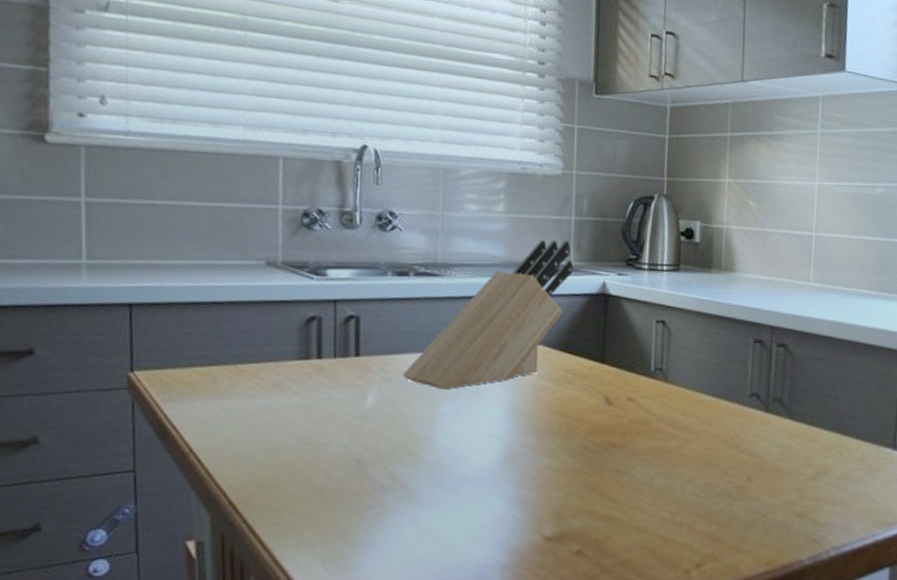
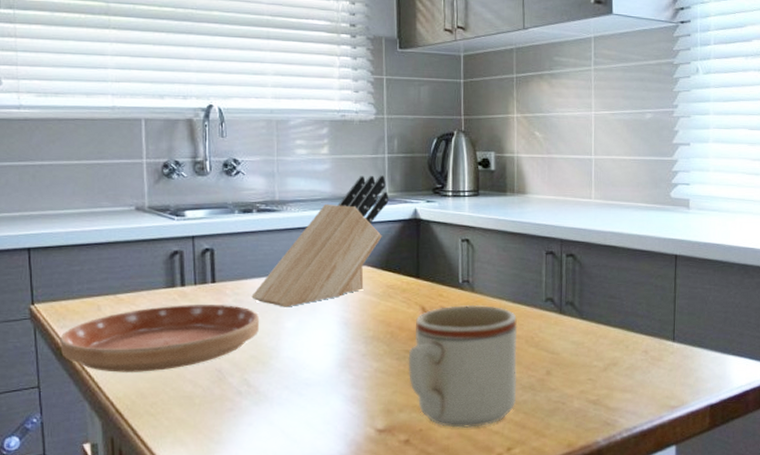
saucer: none [163,380,410,459] -> present [60,305,259,373]
mug: none [585,396,717,539] -> present [408,304,518,428]

